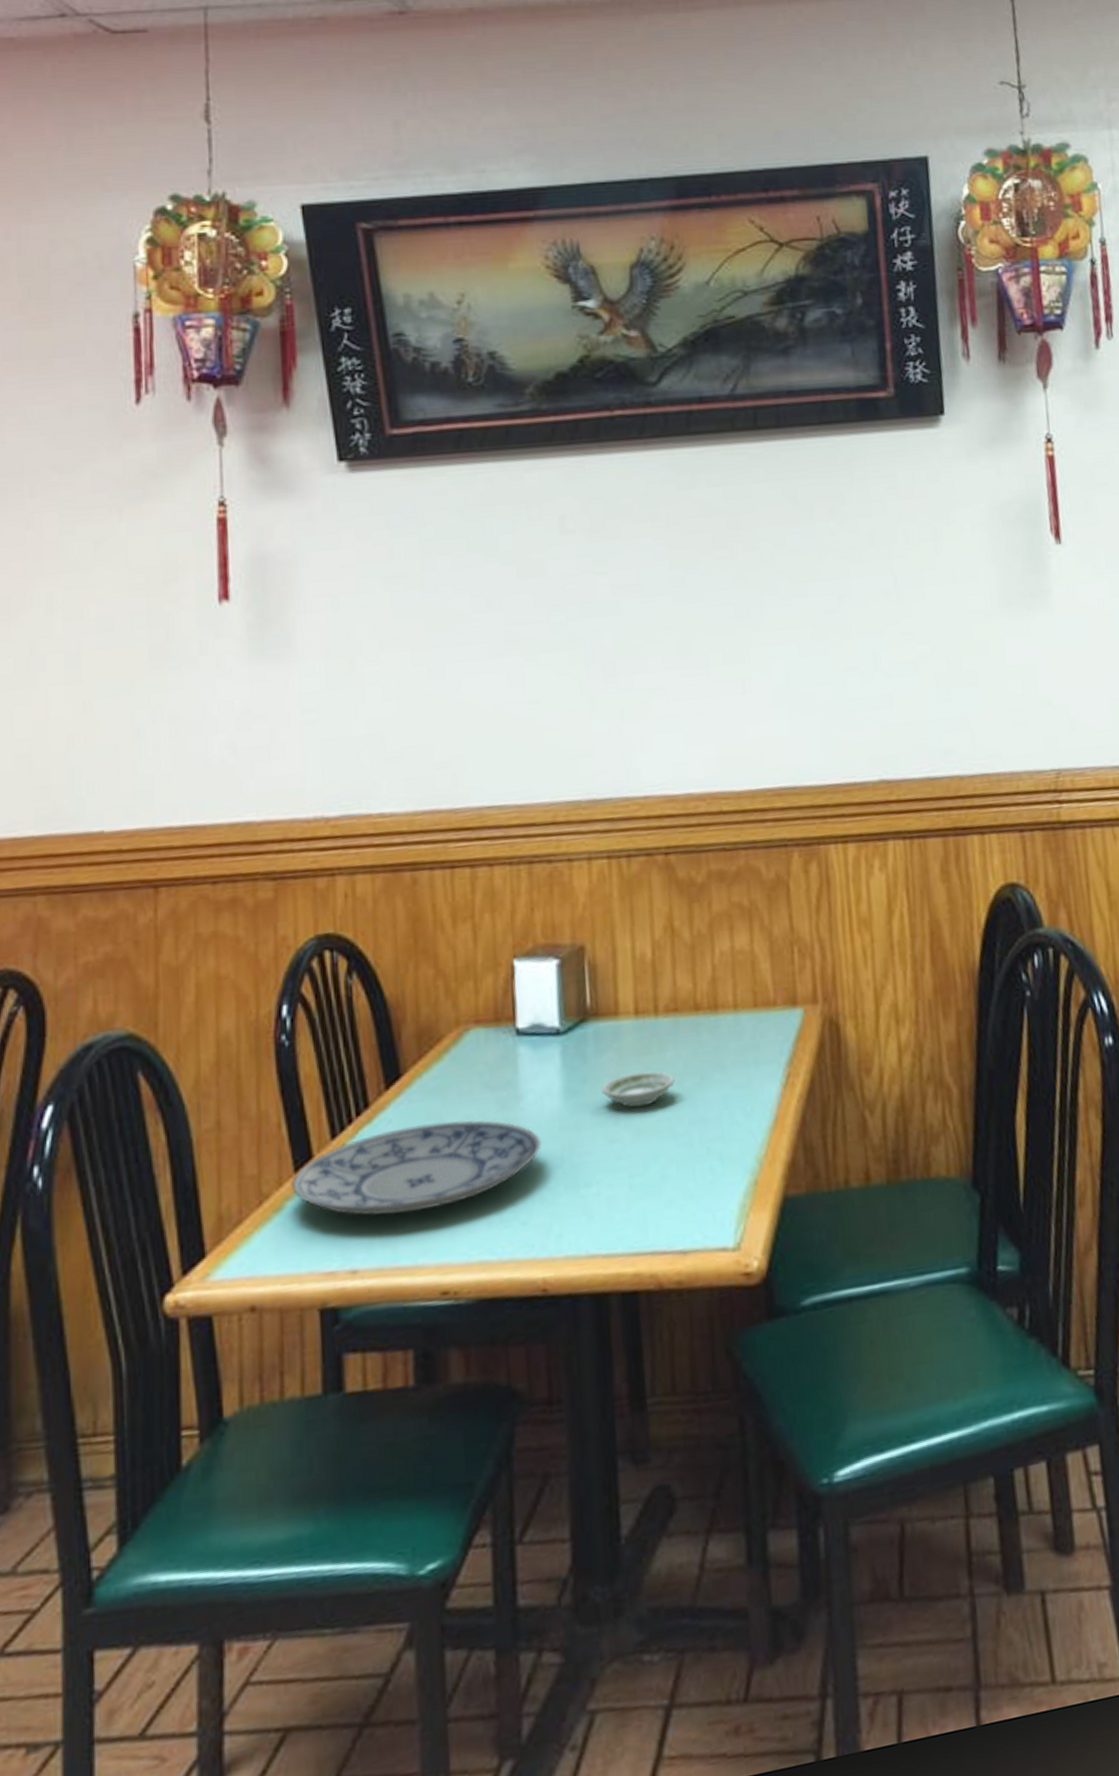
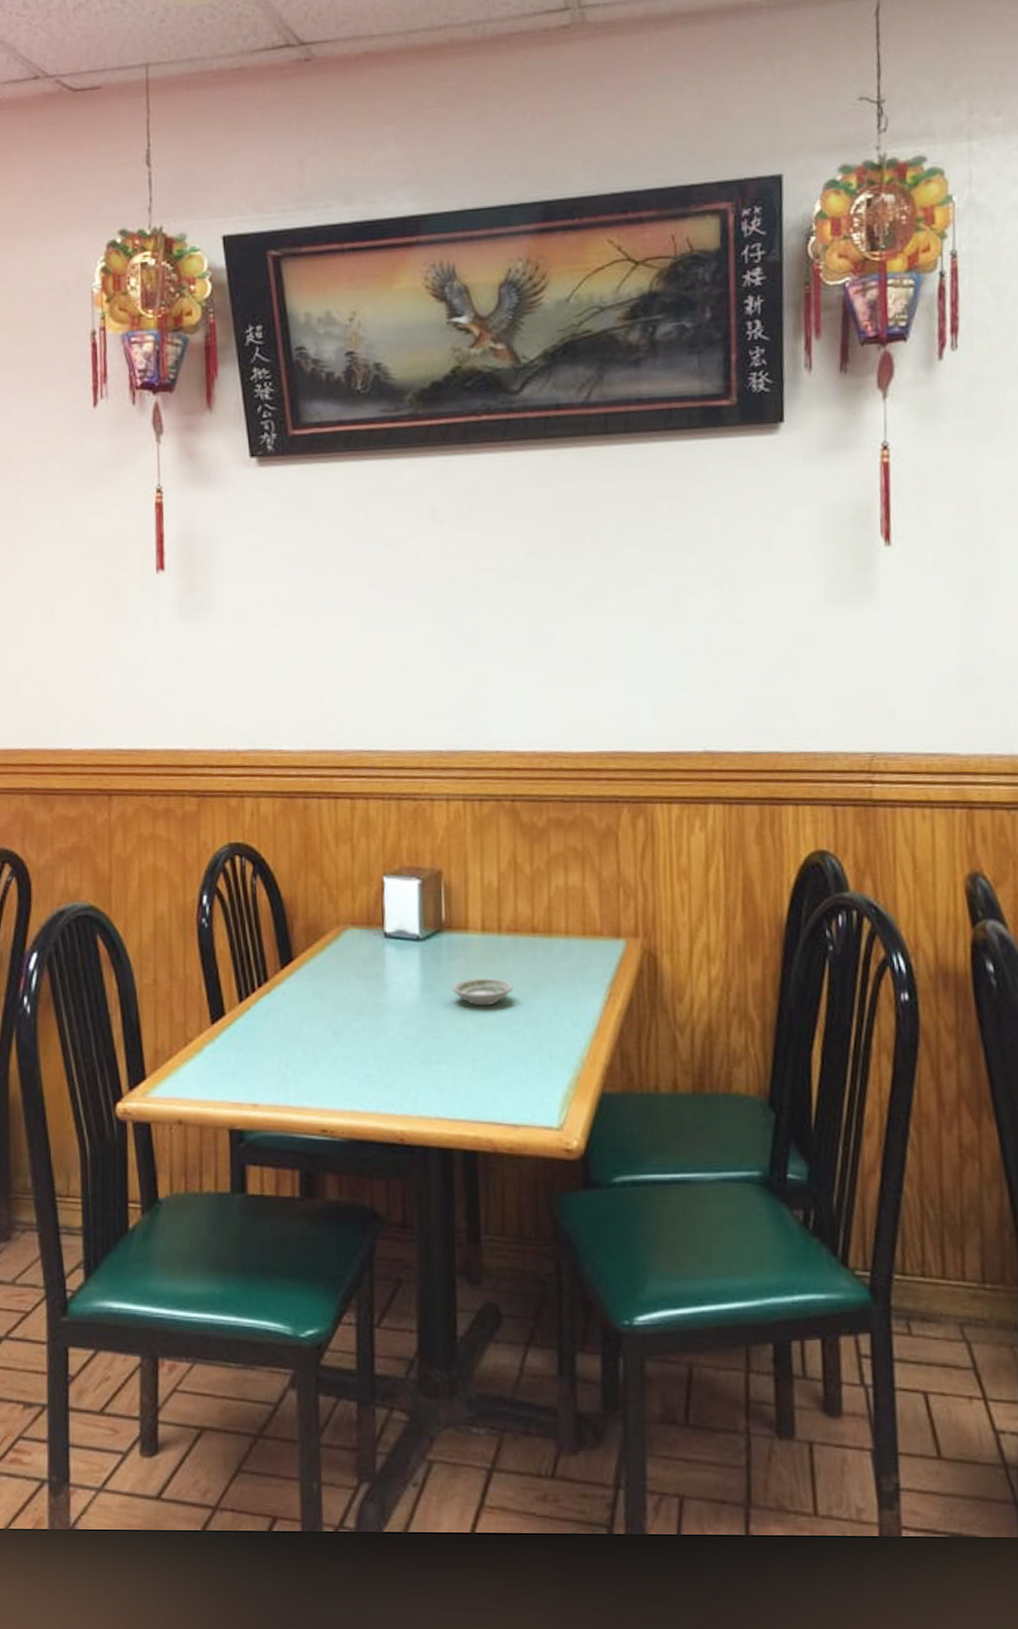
plate: present [292,1120,542,1216] -> none [209,999,402,1065]

